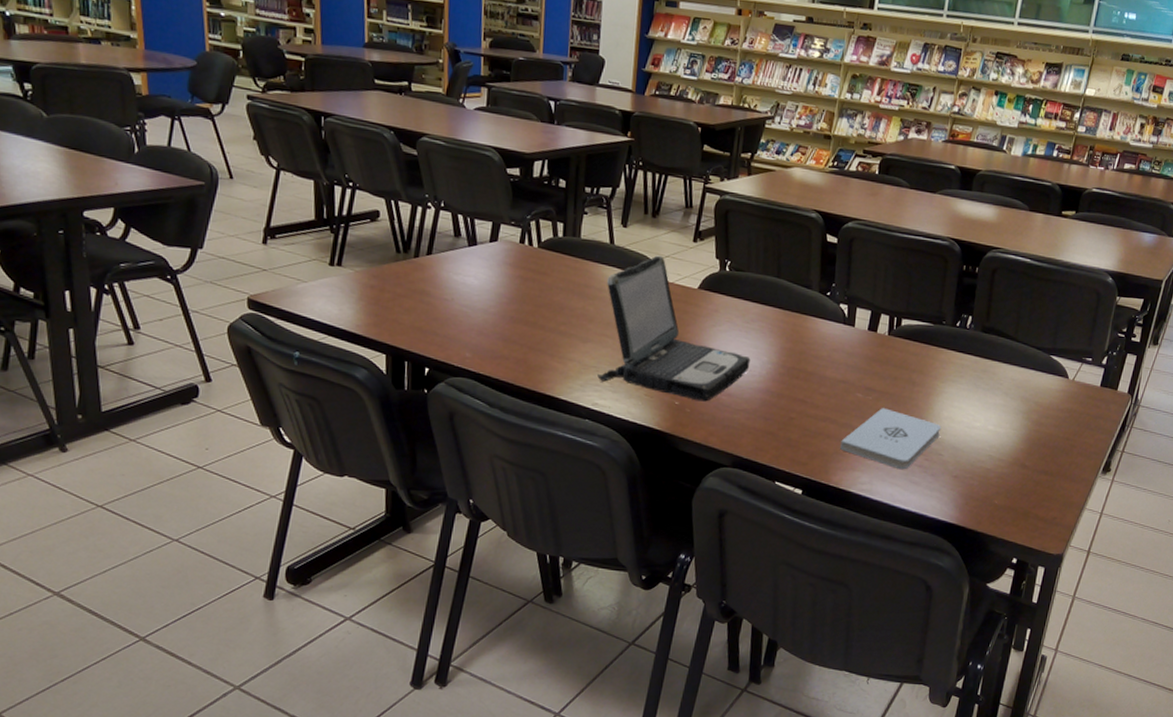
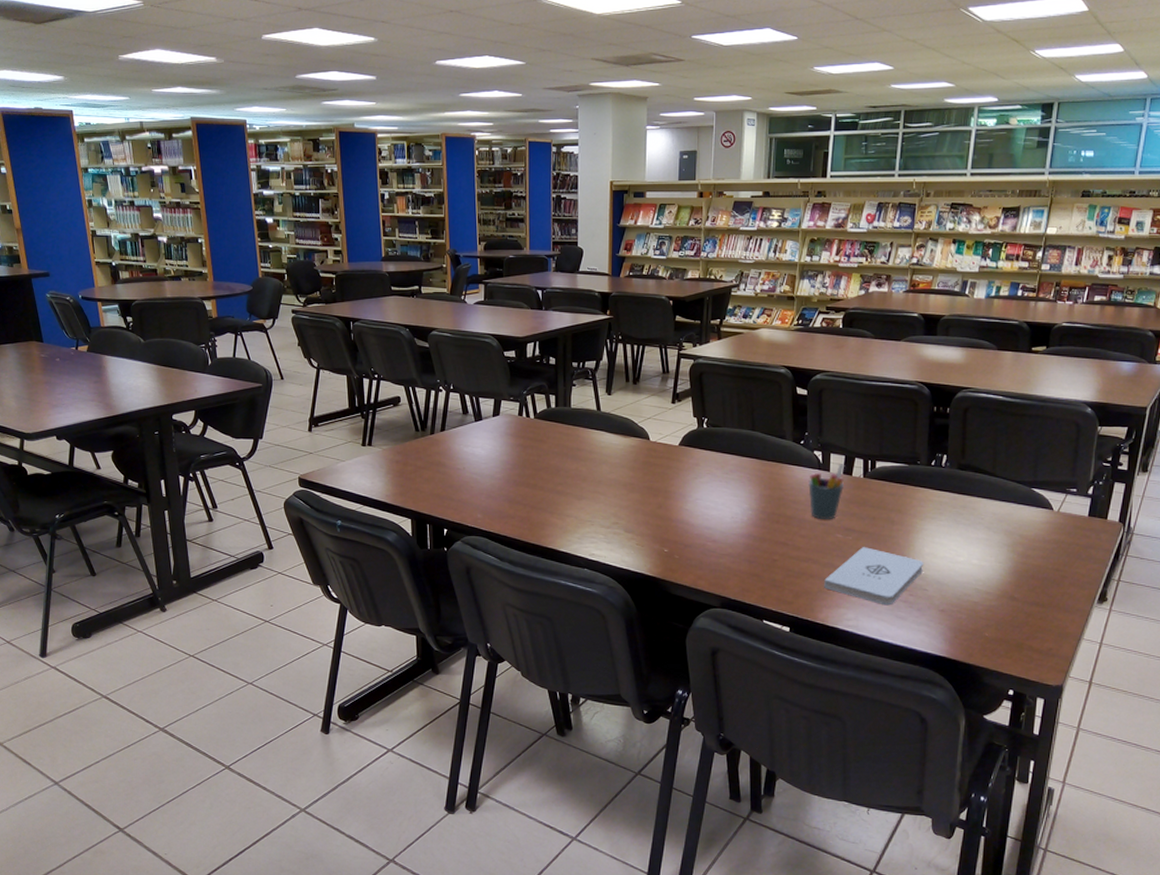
laptop: present [597,255,751,402] -> none [593,418,732,548]
pen holder: none [831,318,871,377] -> present [808,463,845,519]

